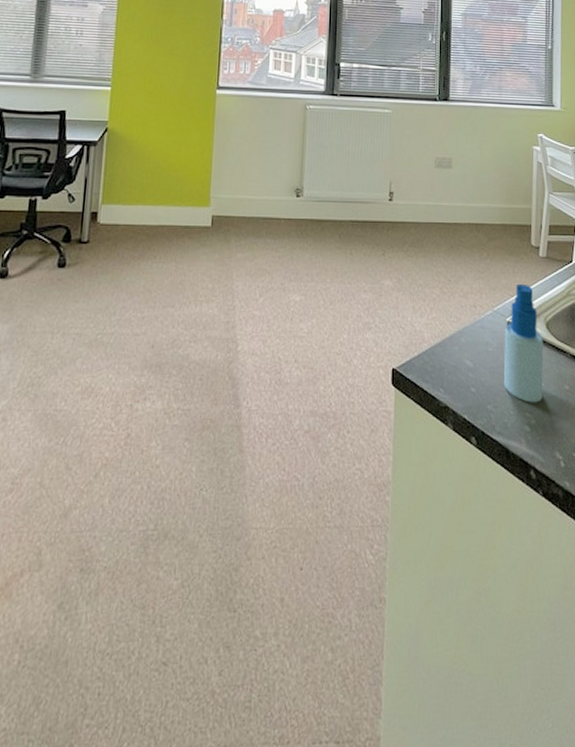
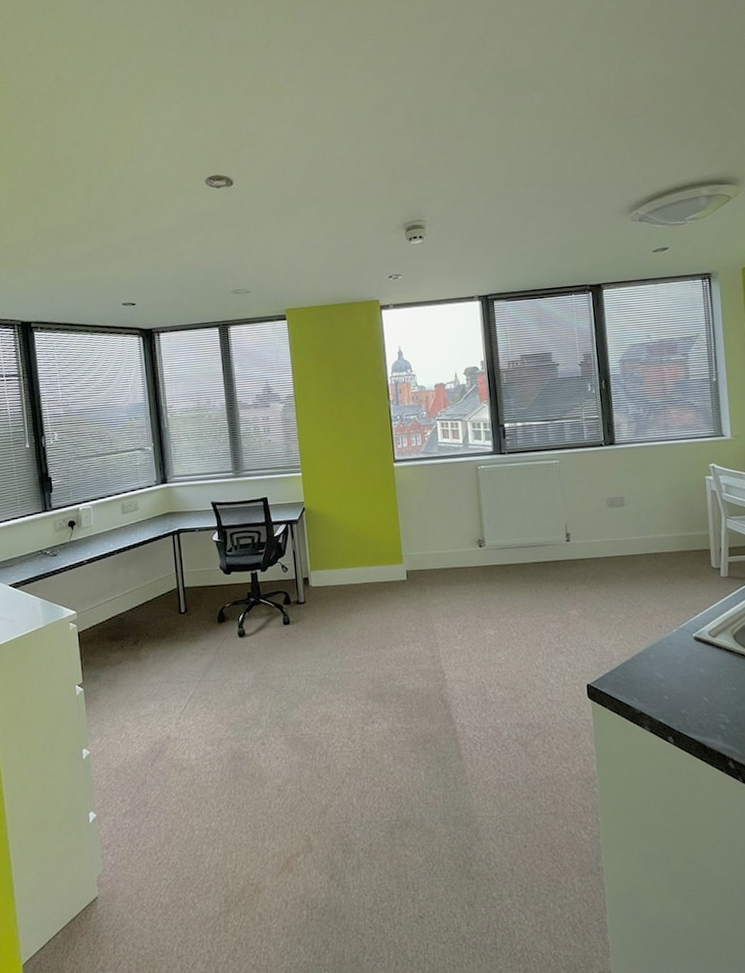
spray bottle: present [503,283,544,403] -> none [692,602,735,705]

